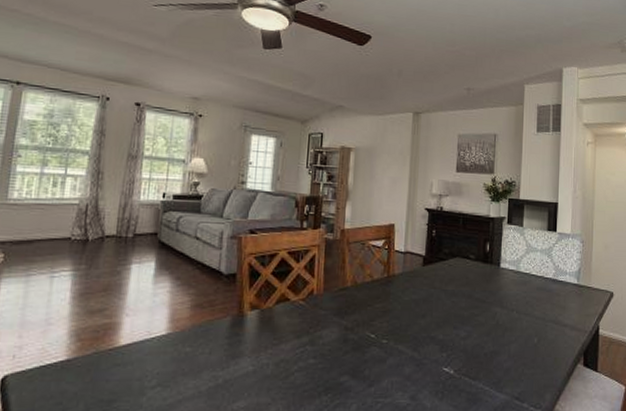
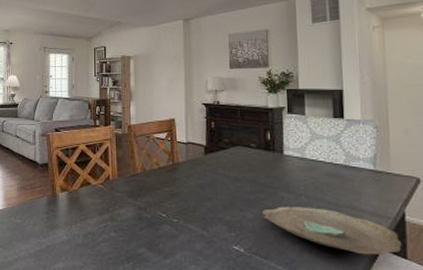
decorative bowl: none [475,322,594,370] -> present [263,206,402,255]

